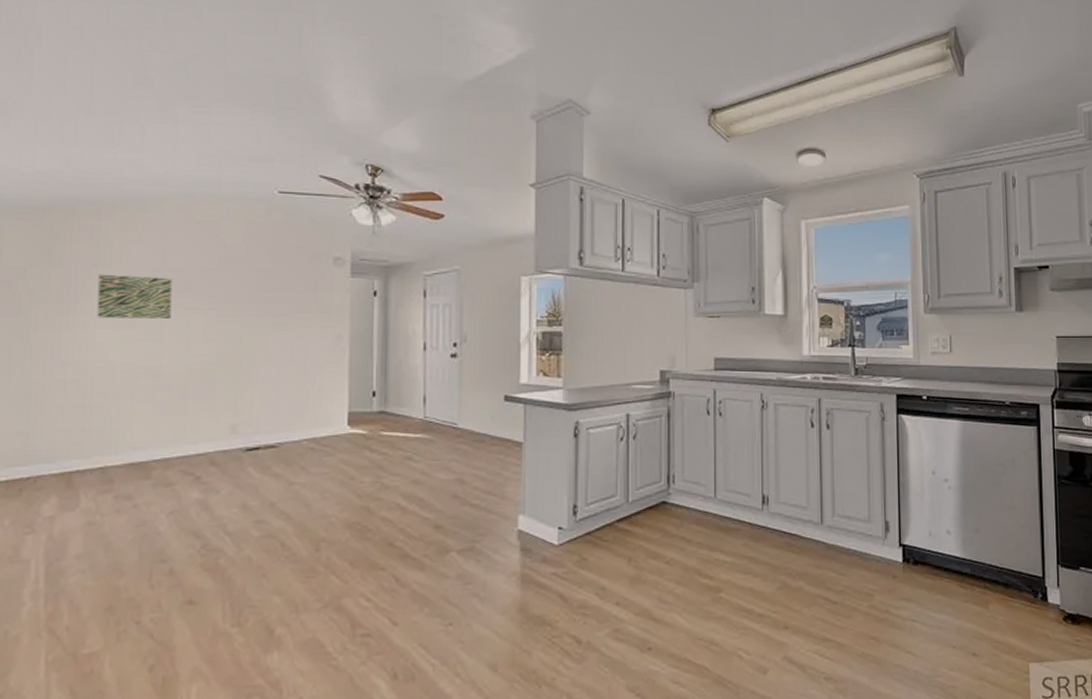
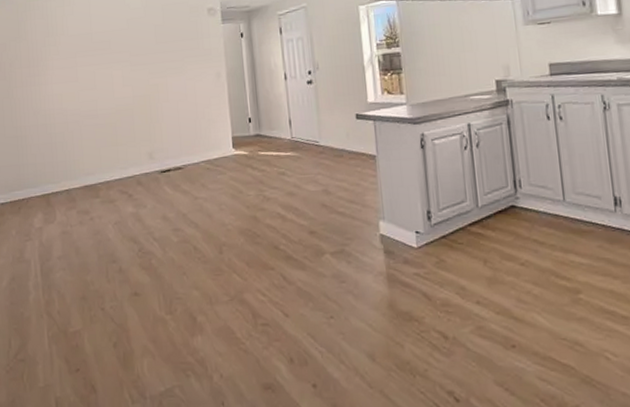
wall art: present [97,274,172,318] -> none [50,39,99,76]

